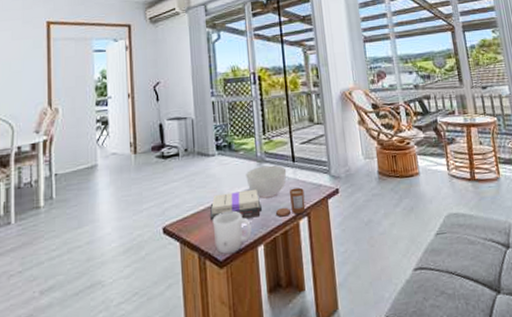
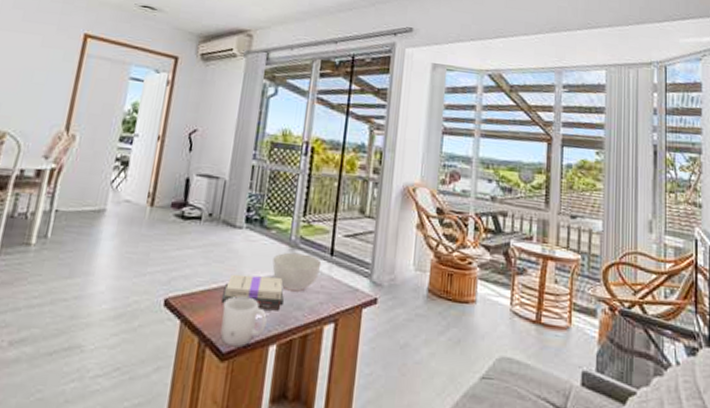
candle: present [276,187,306,217] -> none [299,286,337,319]

